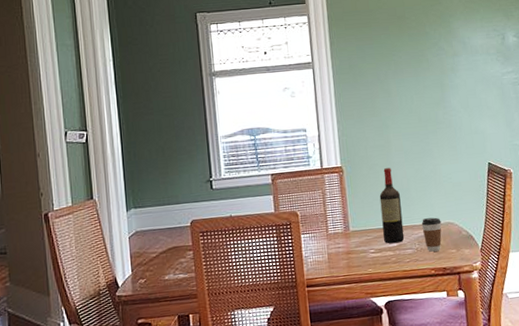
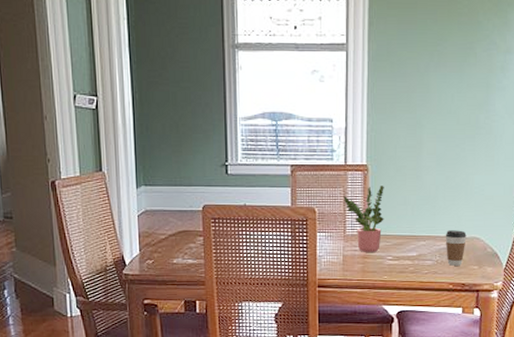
potted plant: none [322,184,363,249] -> present [343,186,384,252]
wine bottle: present [379,168,405,244] -> none [402,172,426,253]

